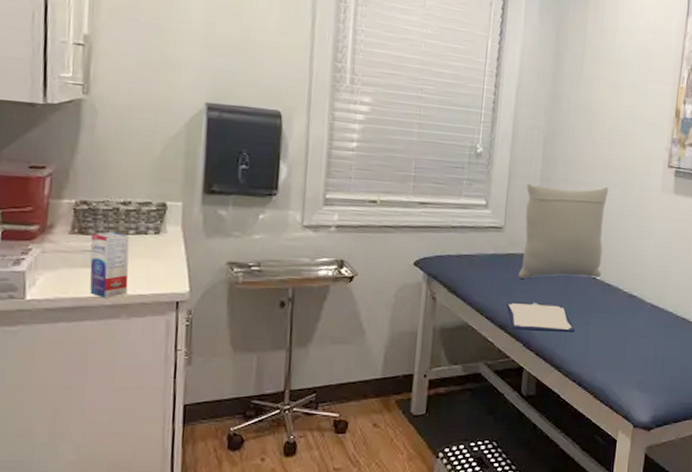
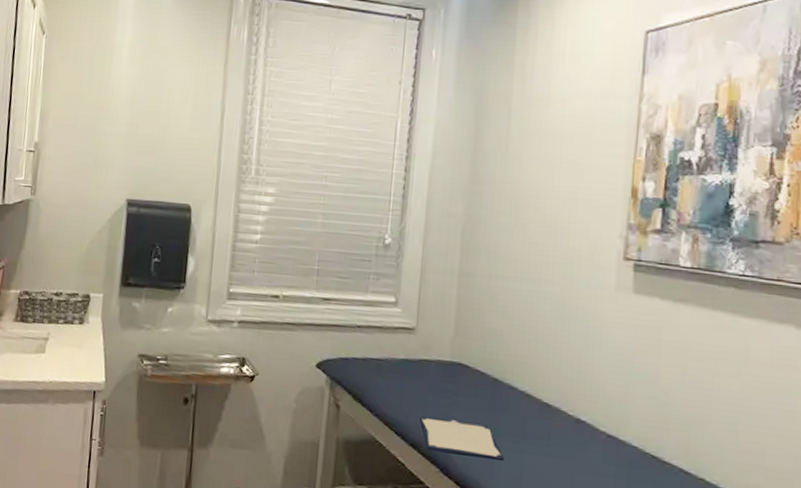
medicine box: present [89,231,130,299] -> none [25,320,59,384]
pillow: present [518,183,609,279] -> none [433,278,544,395]

